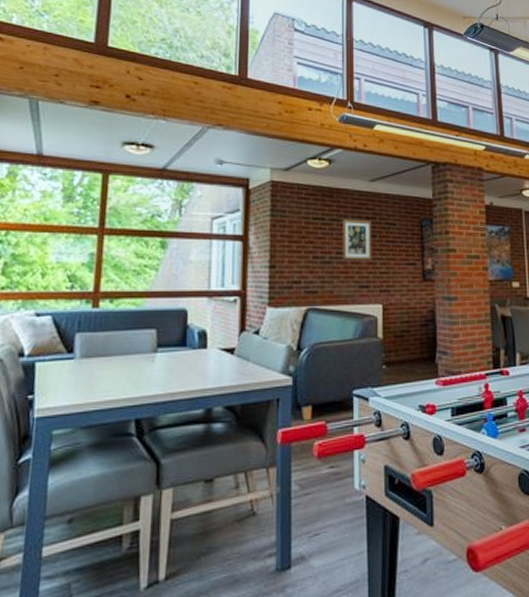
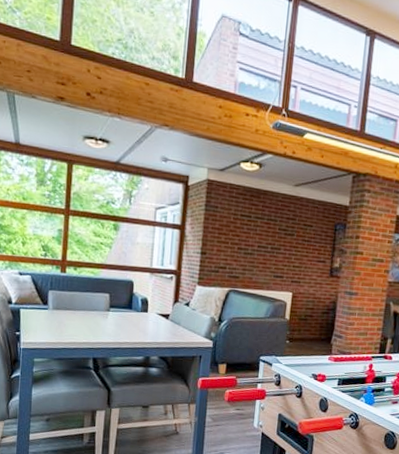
wall art: present [343,219,372,260] -> none [263,218,292,255]

